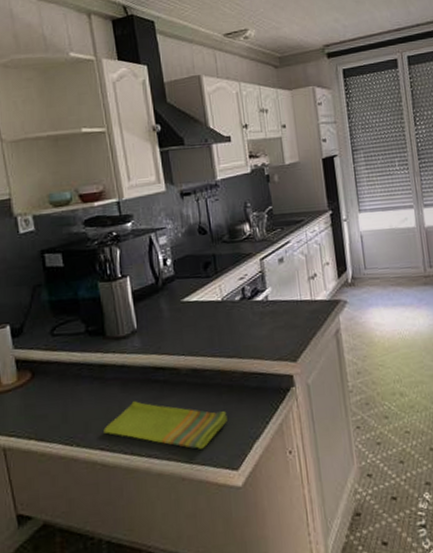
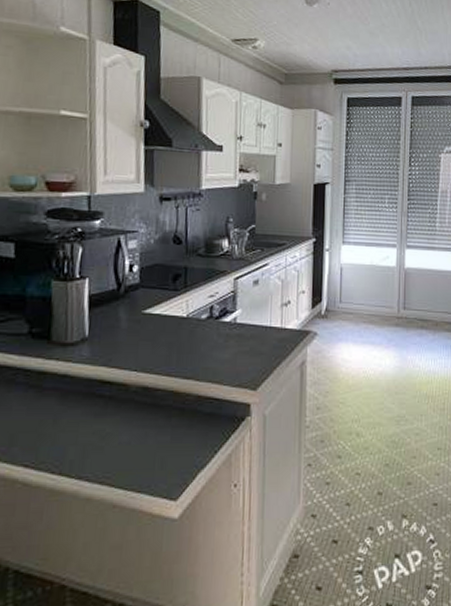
dish towel: present [103,401,227,449] -> none [31,416,174,475]

